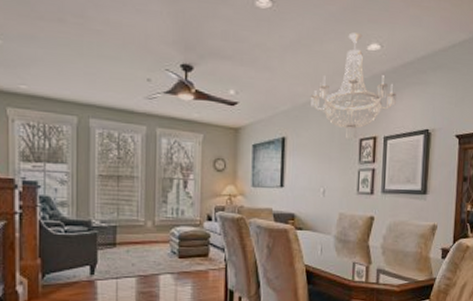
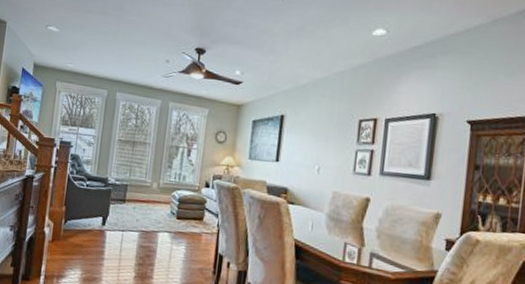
chandelier: present [310,33,396,141] -> none [311,19,401,121]

